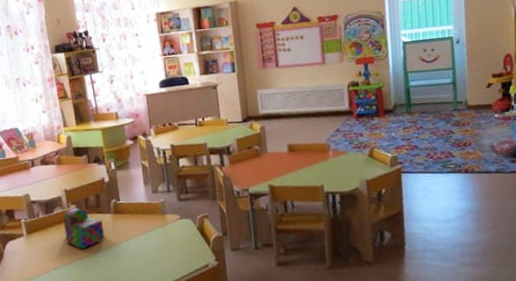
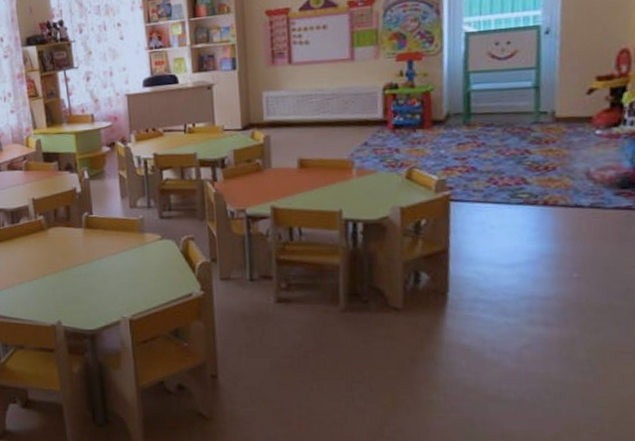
puzzle: present [63,207,105,249] -> none [29,219,74,264]

